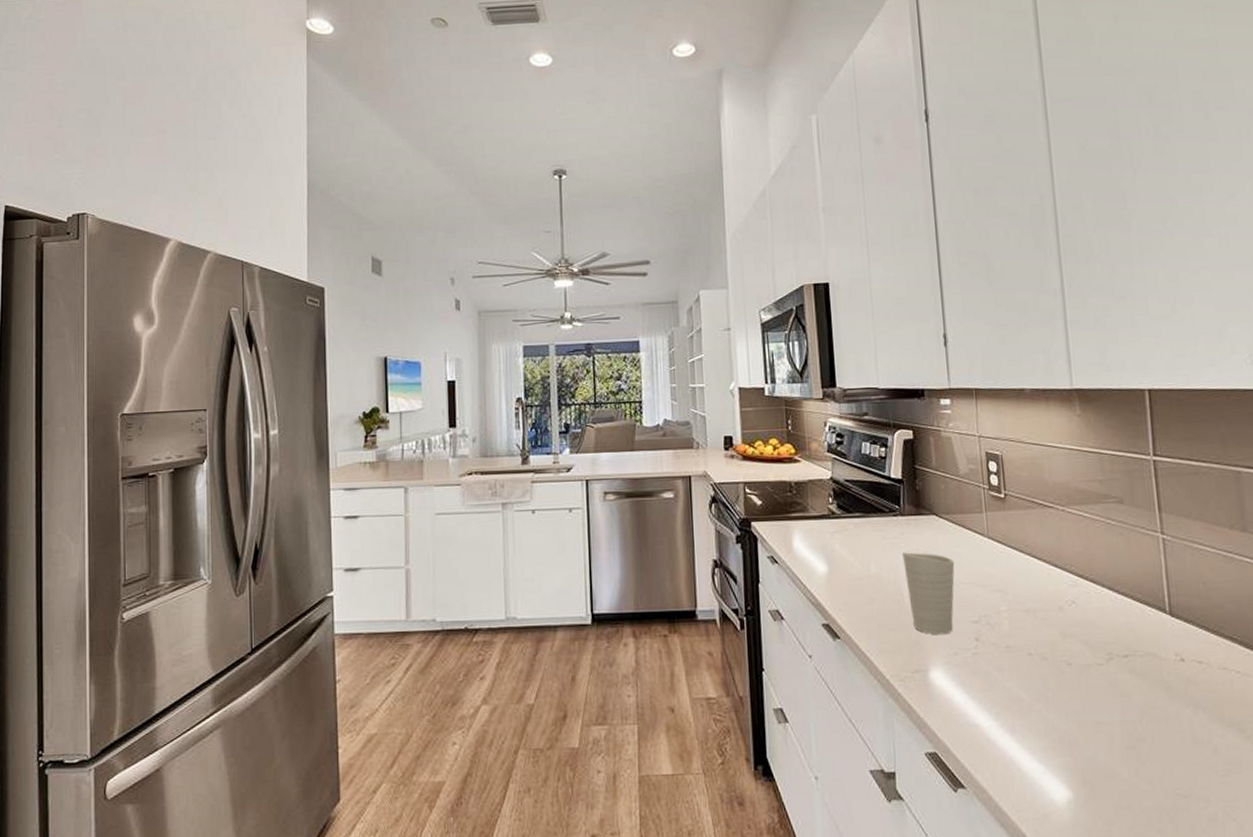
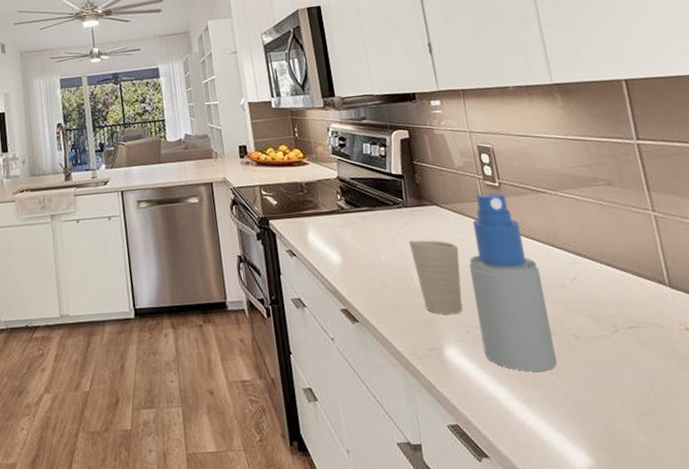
spray bottle: none [964,504,1046,699] -> present [469,192,557,372]

